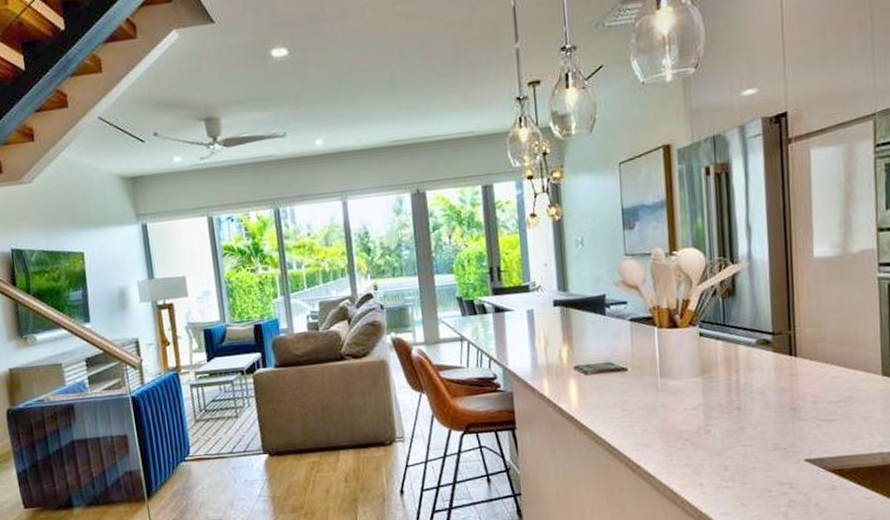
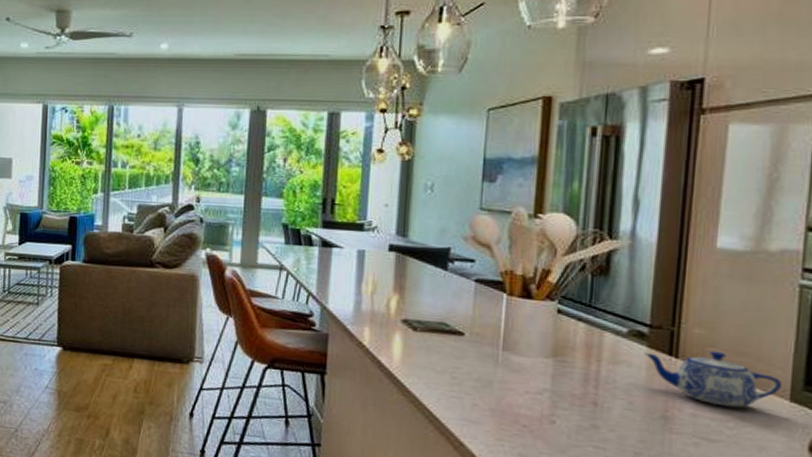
teapot: none [771,344,875,390] -> present [644,350,782,408]

